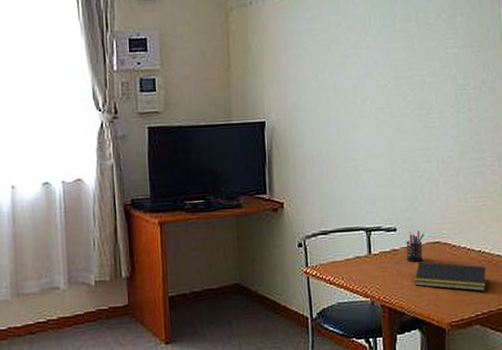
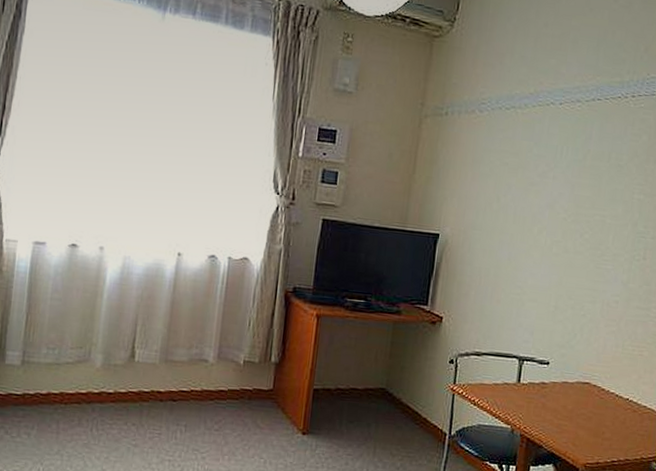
pen holder: present [406,230,425,262] -> none [554,366,576,399]
notepad: present [414,261,486,291] -> none [557,399,630,439]

